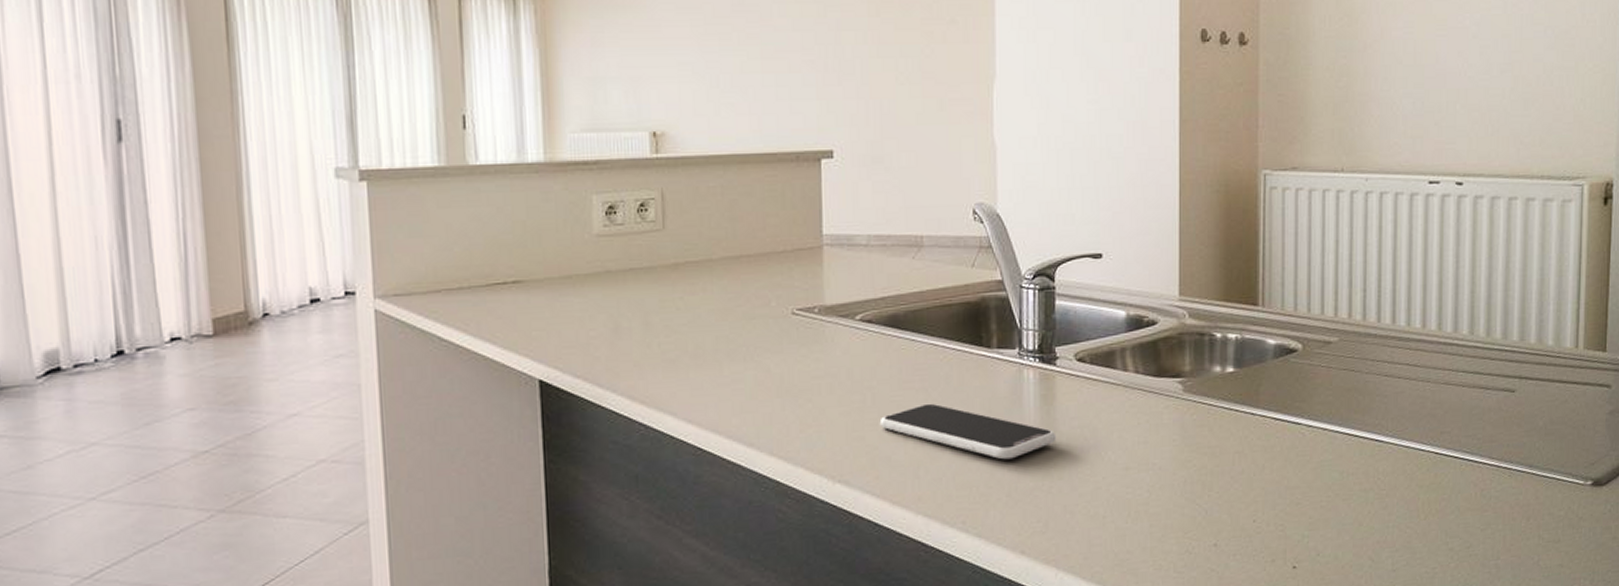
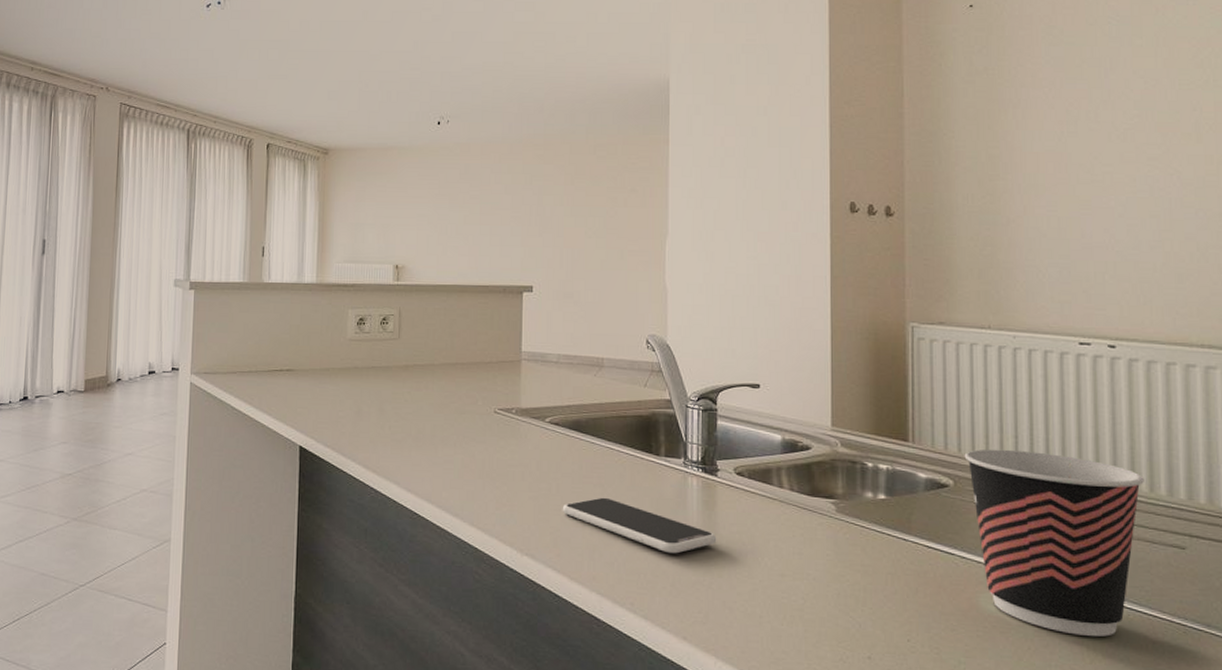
cup: none [1313,304,1482,493] -> present [964,449,1144,637]

